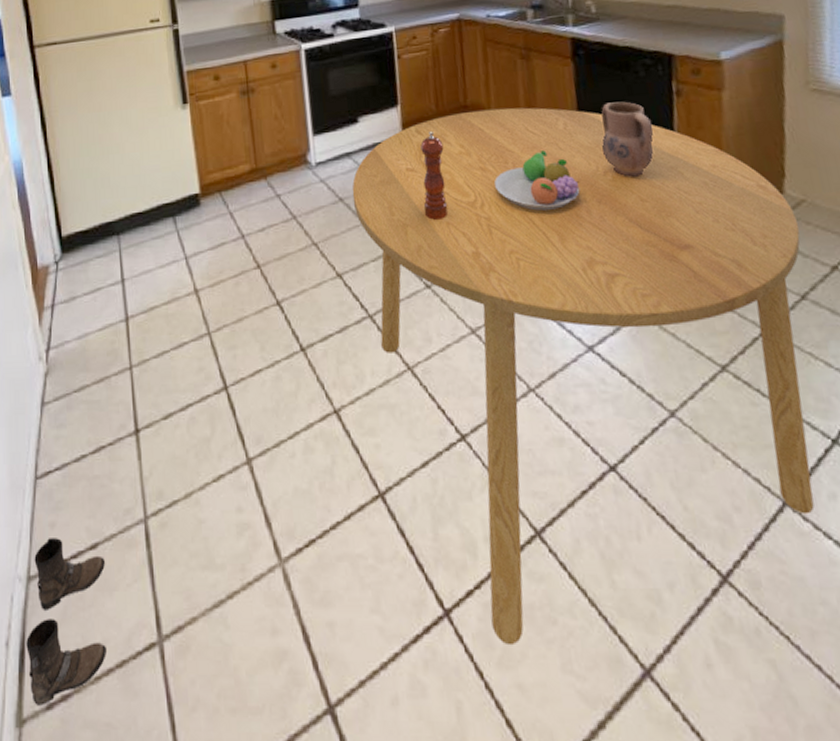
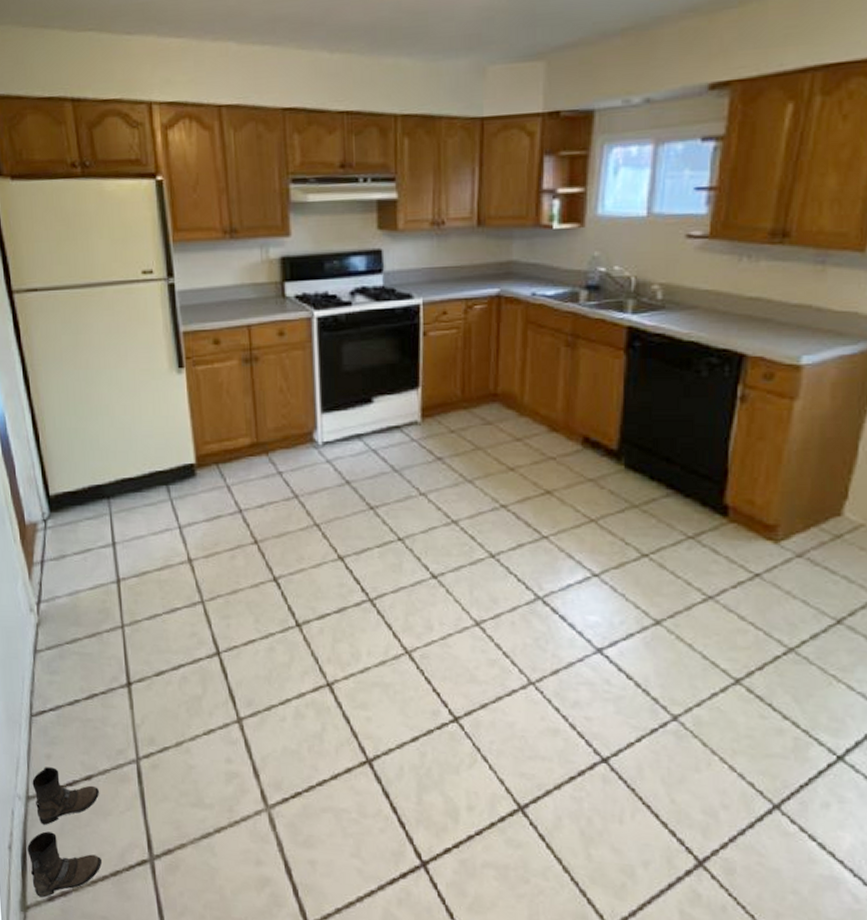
dining table: present [352,107,815,646] -> none [360,399,851,896]
pepper mill: present [420,130,449,220] -> none [437,418,466,511]
fruit bowl: present [494,150,580,211] -> none [519,449,614,512]
pitcher: present [601,101,654,177] -> none [645,403,707,485]

